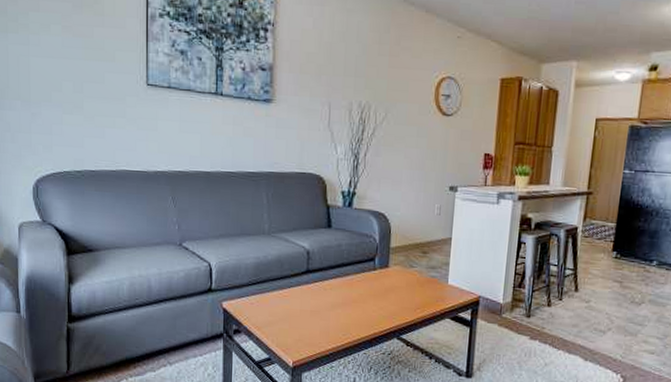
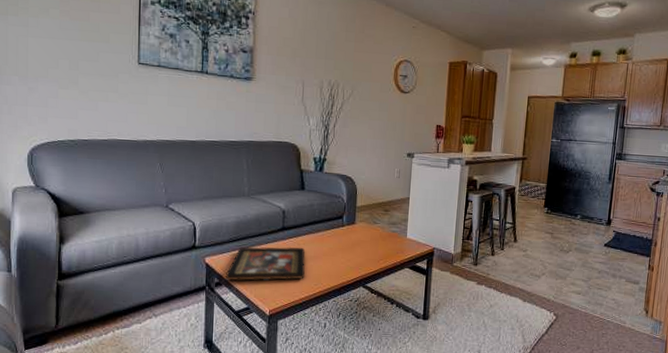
decorative tray: none [244,291,332,329] -> present [225,246,305,281]

